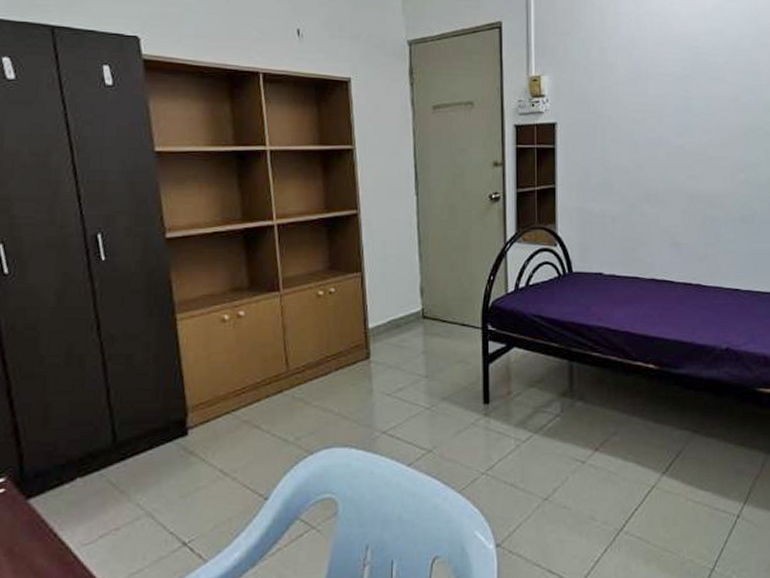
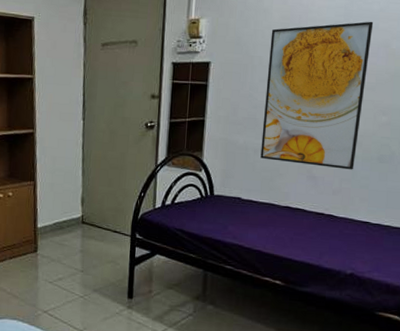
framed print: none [618,74,721,233] -> present [260,21,374,170]

